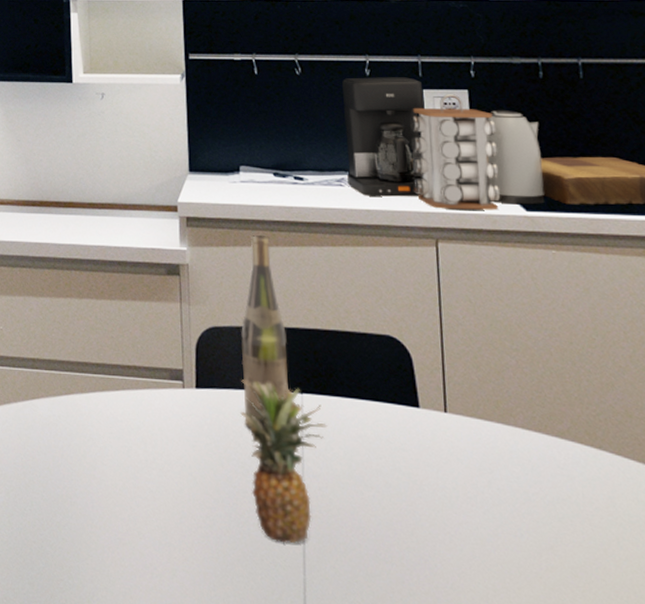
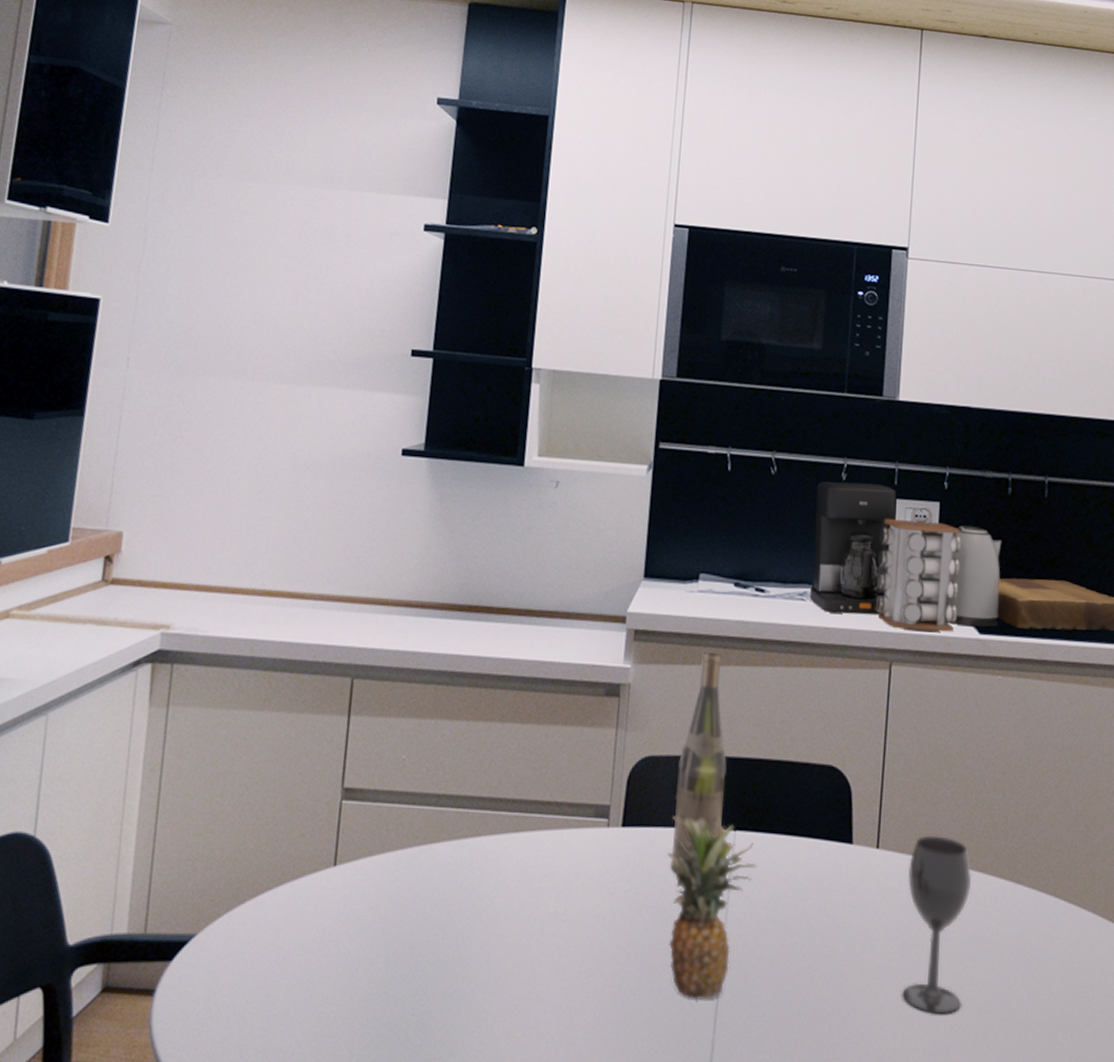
wine glass: none [479,401,555,572] -> present [902,835,972,1014]

